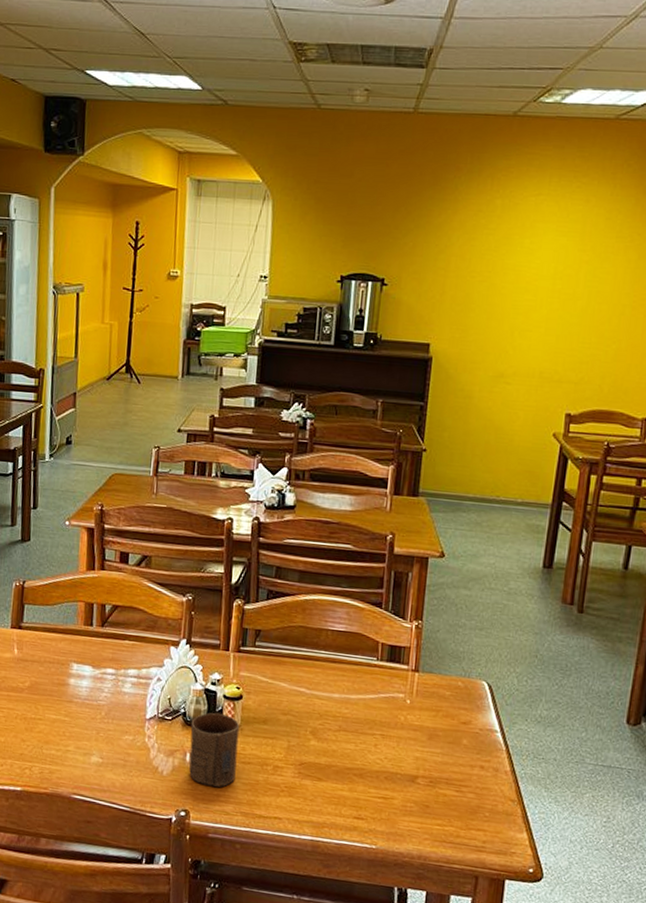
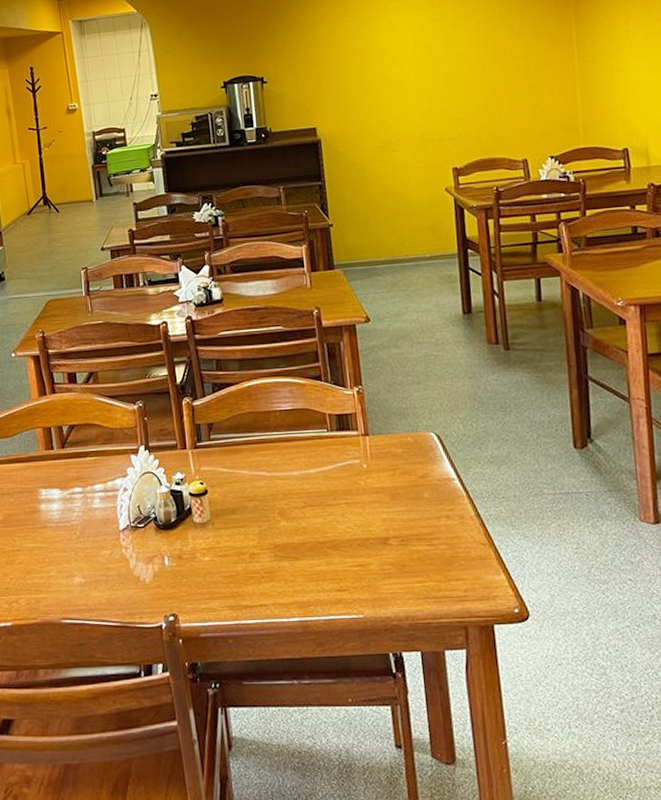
cup: present [189,712,240,788] -> none [163,511,216,586]

